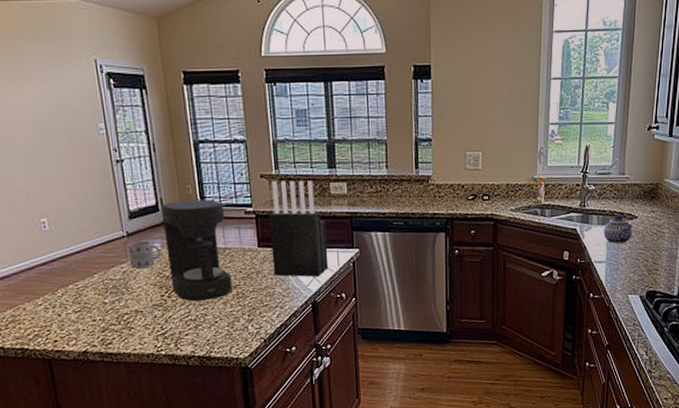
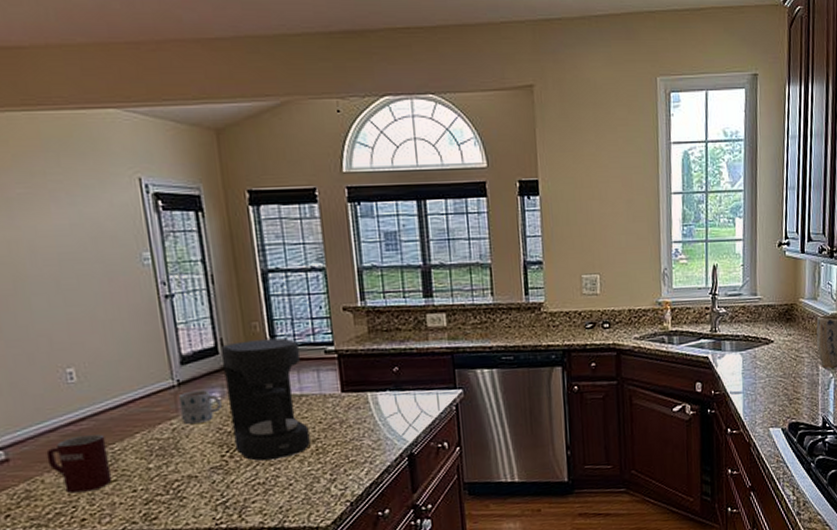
mug: none [26,273,77,320] -> present [46,434,113,494]
knife block: present [269,180,329,277] -> none [354,312,427,426]
teapot: present [604,214,633,244] -> none [738,339,770,372]

